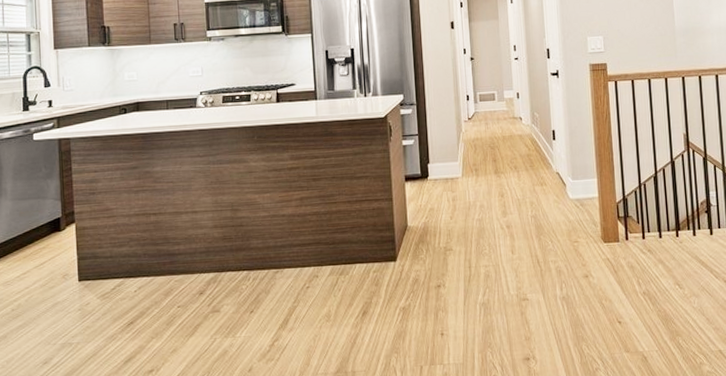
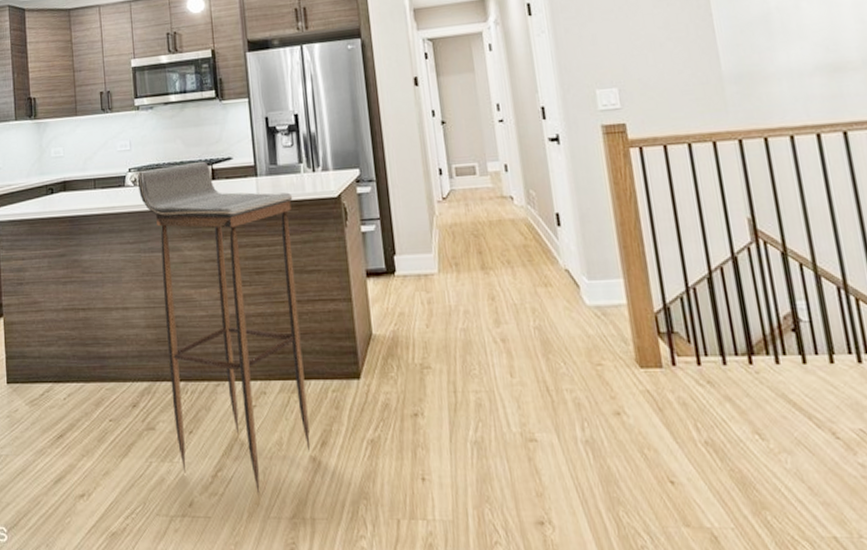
bar stool: none [208,86,354,358] -> present [137,161,311,496]

